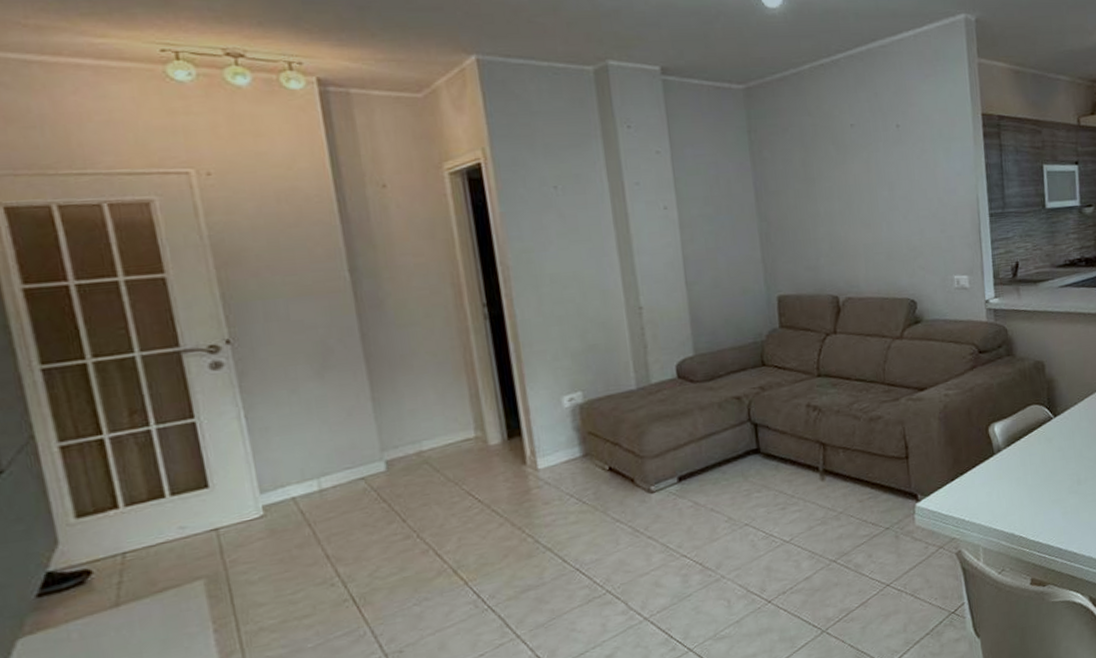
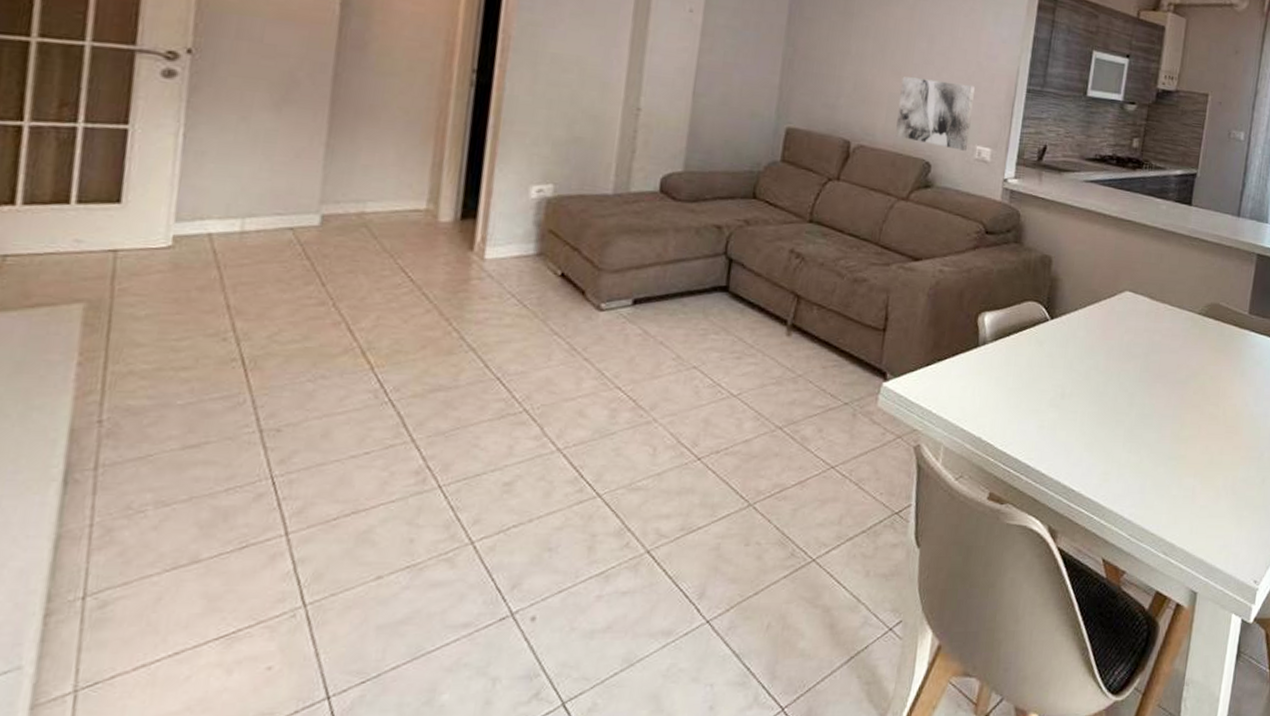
wall art: none [872,221,946,284] -> present [895,76,975,151]

